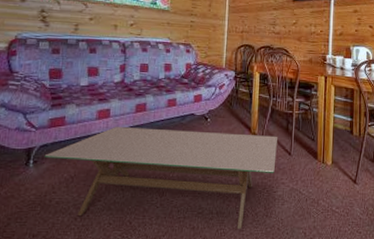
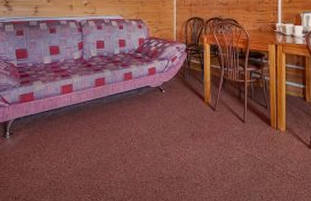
coffee table: present [44,127,277,229] -> none [18,100,230,192]

